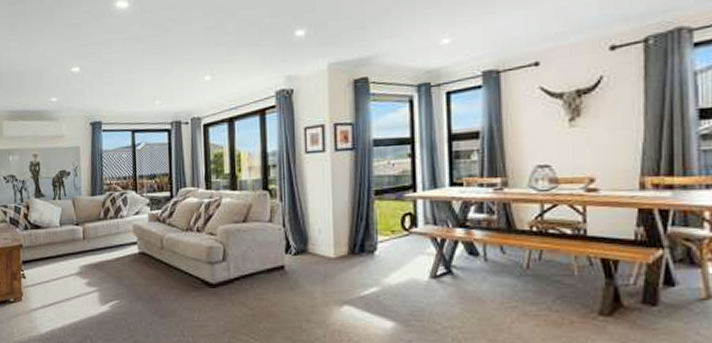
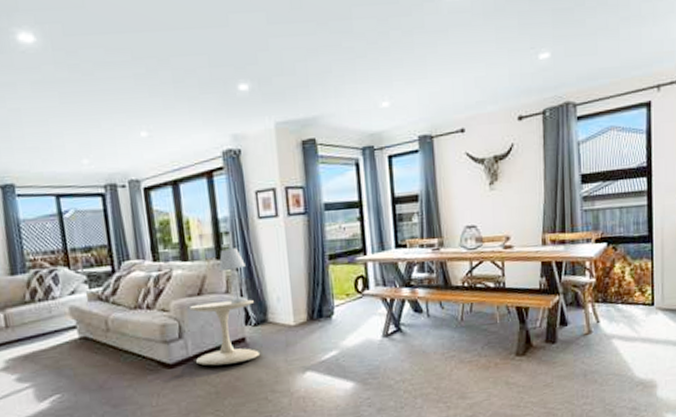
side table: none [234,229,297,290] -> present [189,299,259,366]
table lamp: none [264,180,290,232] -> present [218,248,248,304]

